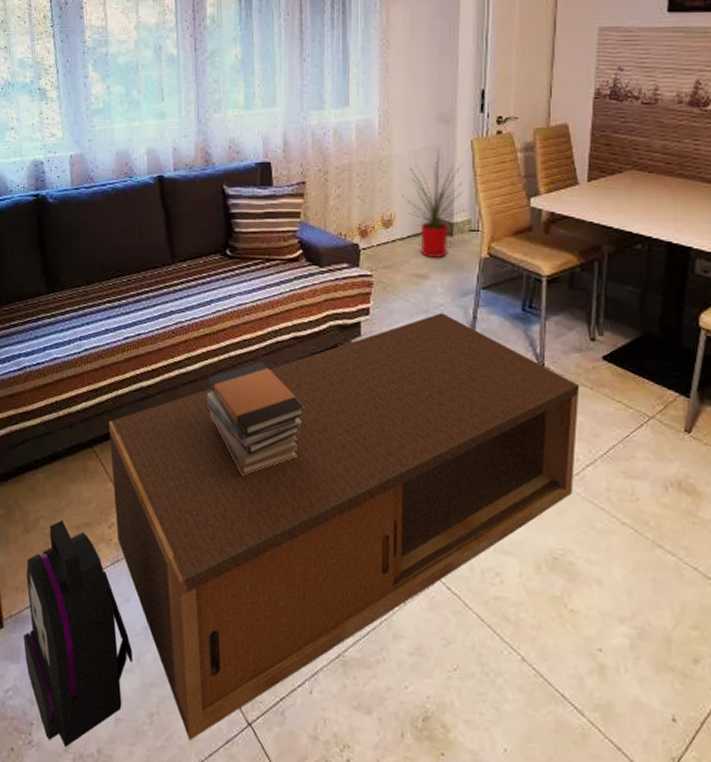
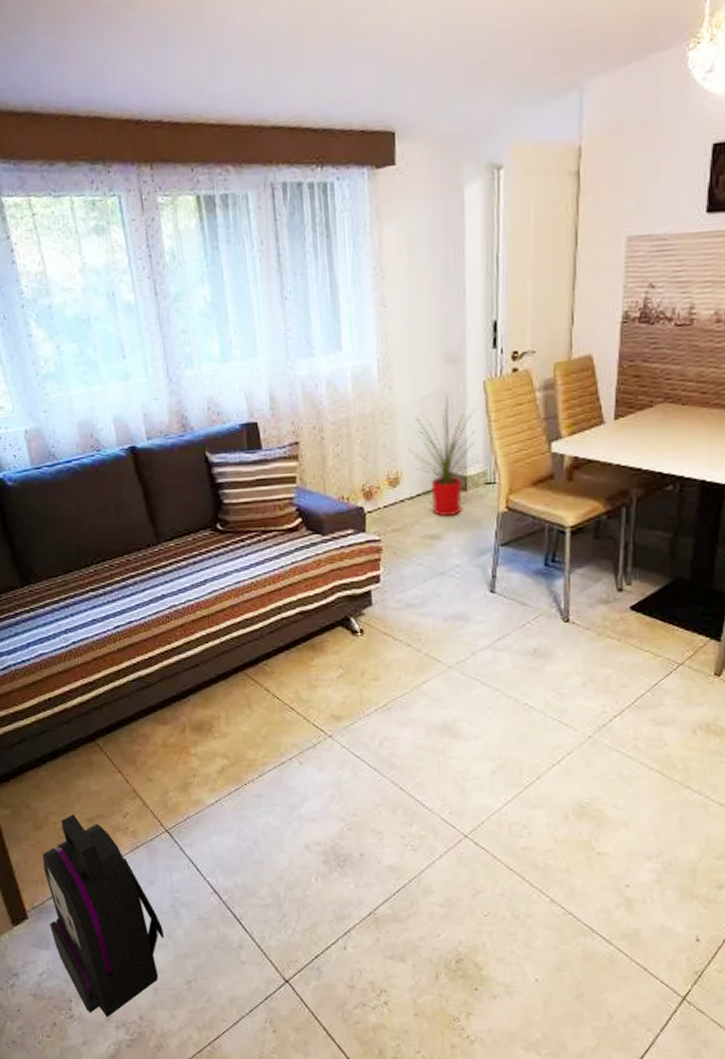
coffee table: present [108,313,580,741] -> none [109,574,607,1001]
book stack: present [206,362,305,476] -> none [210,640,318,756]

